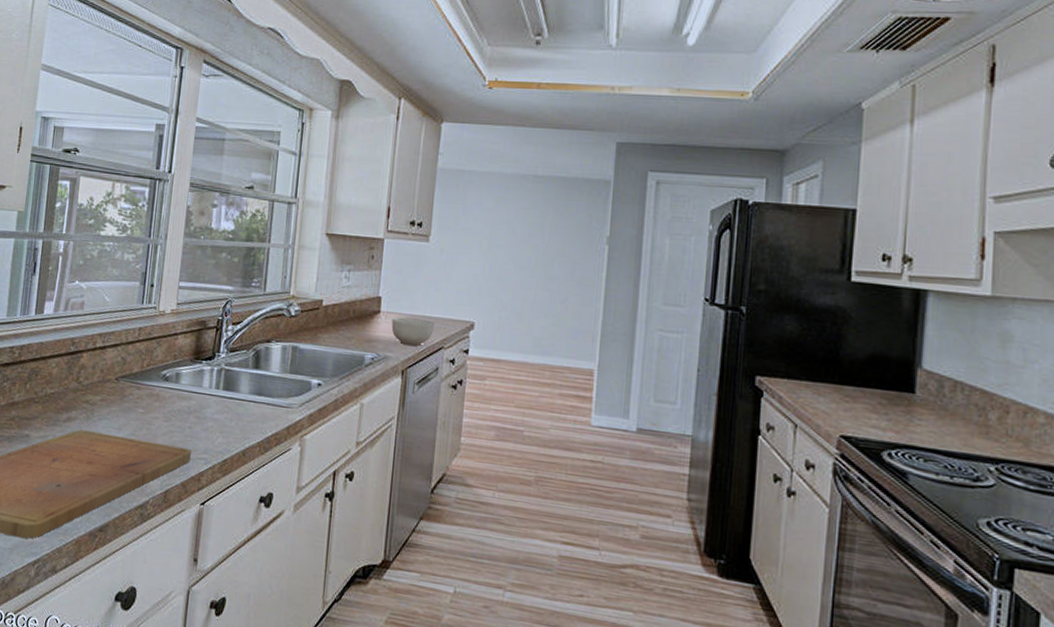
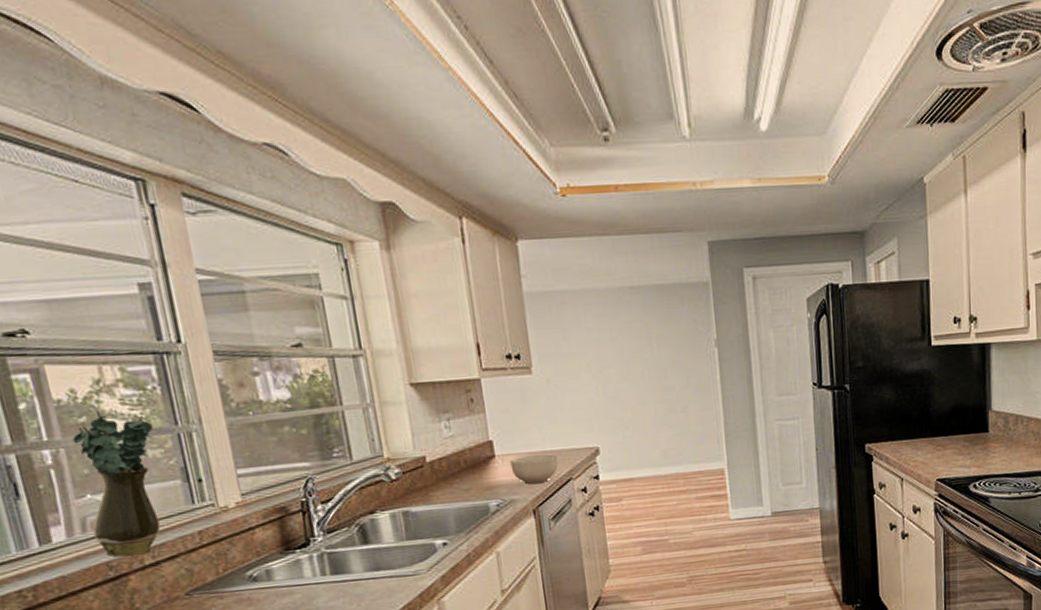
vase: none [70,216,134,338] -> present [72,410,161,557]

